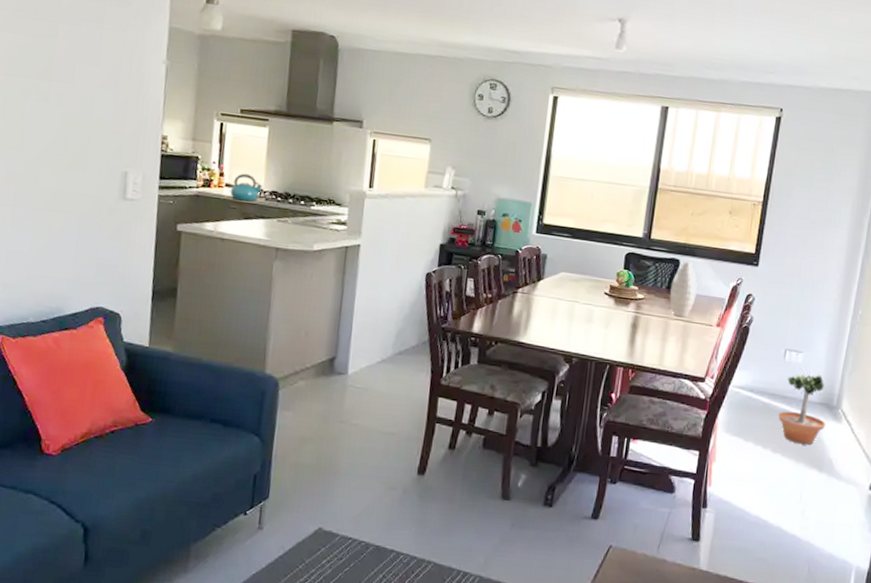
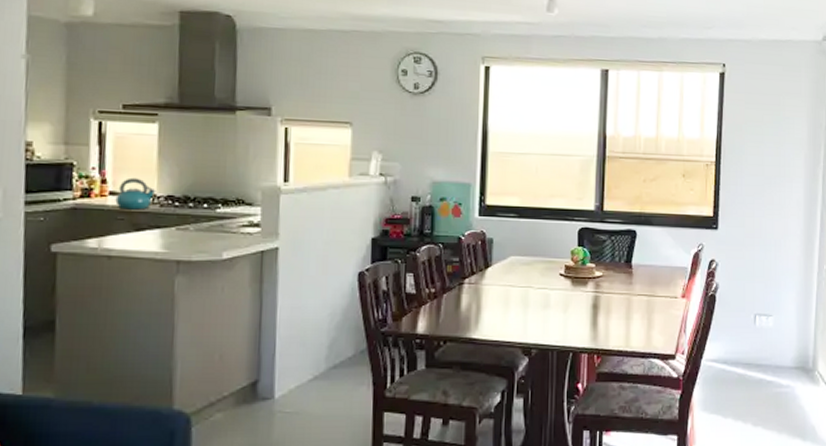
vase: present [669,260,698,317] -> none [630,230,657,292]
potted tree: present [777,365,826,444] -> none [754,328,804,413]

